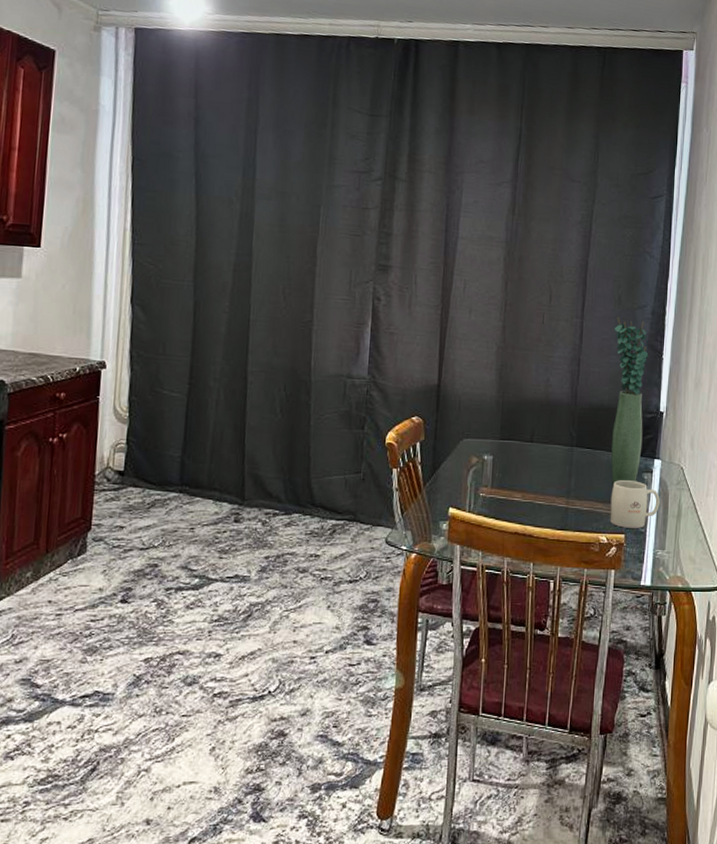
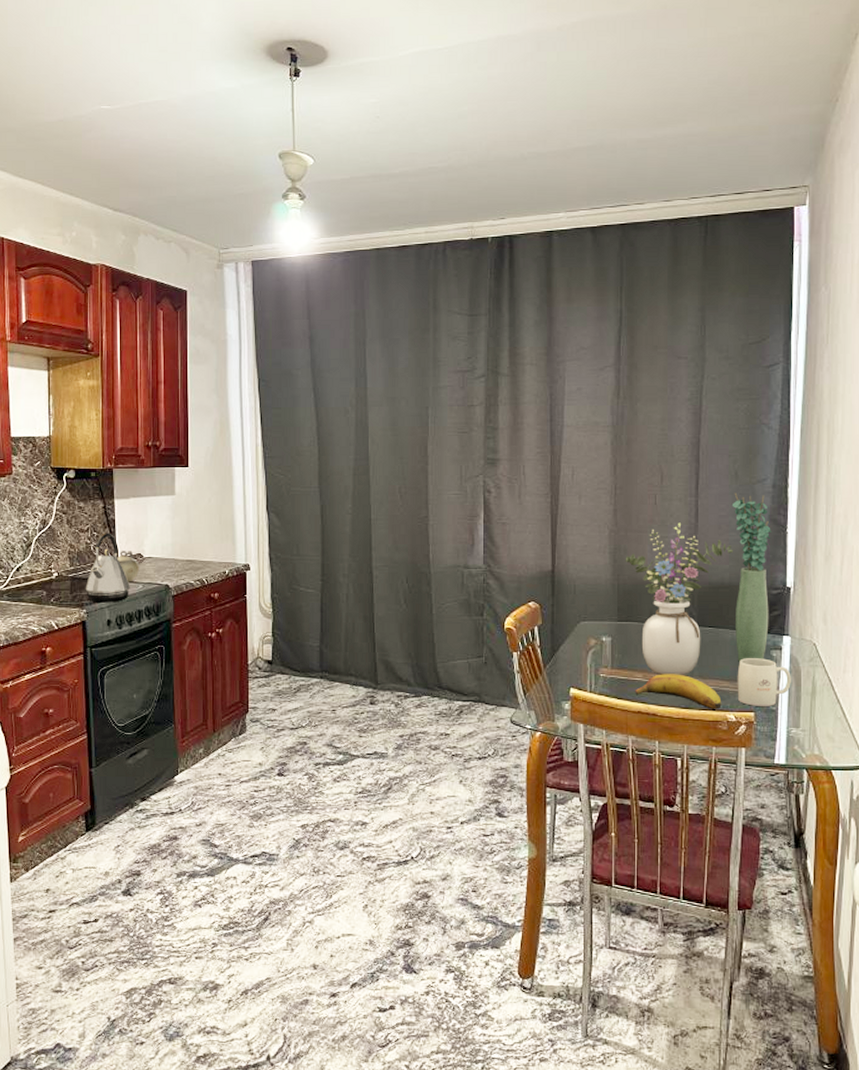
bouquet: none [510,343,613,497] -> present [625,522,733,676]
fruit: none [513,494,595,531] -> present [635,674,722,709]

